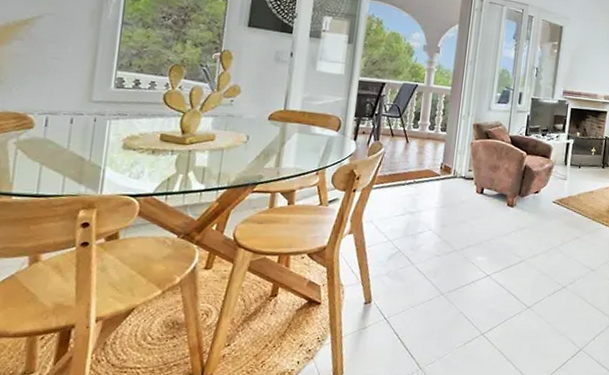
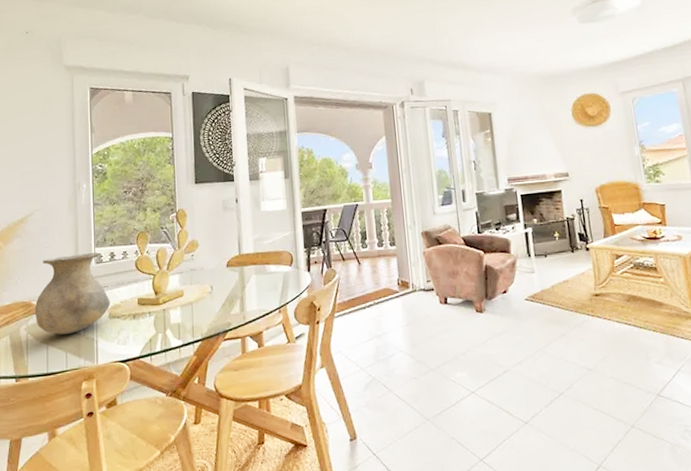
vase: none [29,70,127,157] -> present [34,252,110,335]

